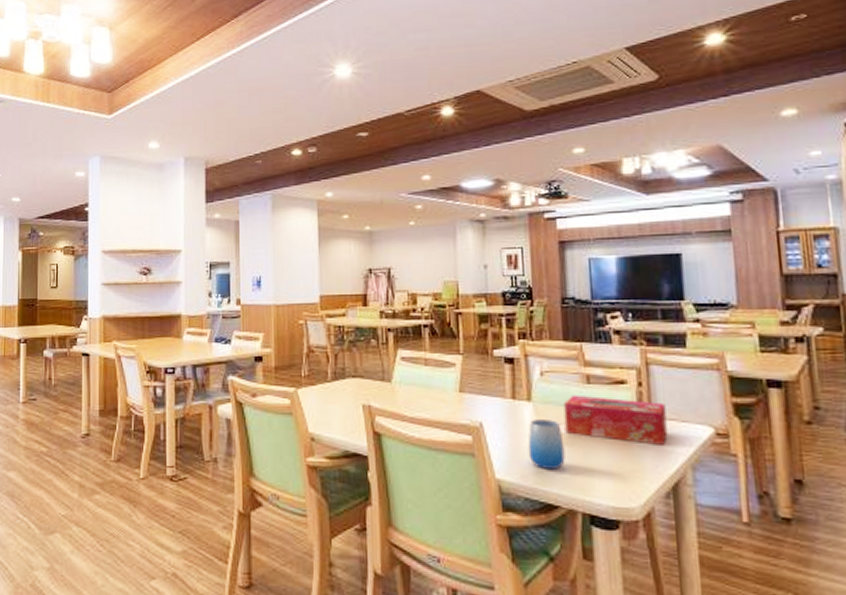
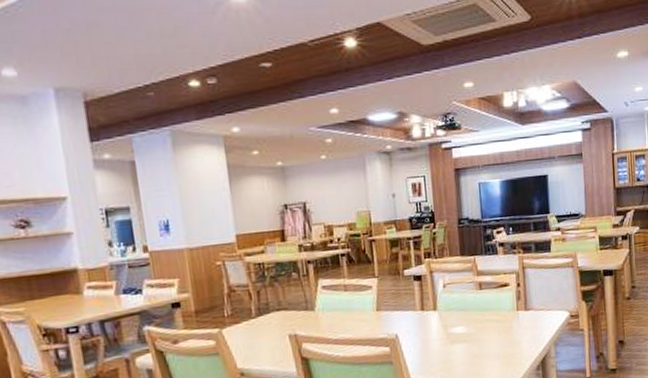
cup: present [528,420,565,469] -> none [435,323,465,365]
tissue box: present [563,394,668,445] -> none [462,297,538,333]

